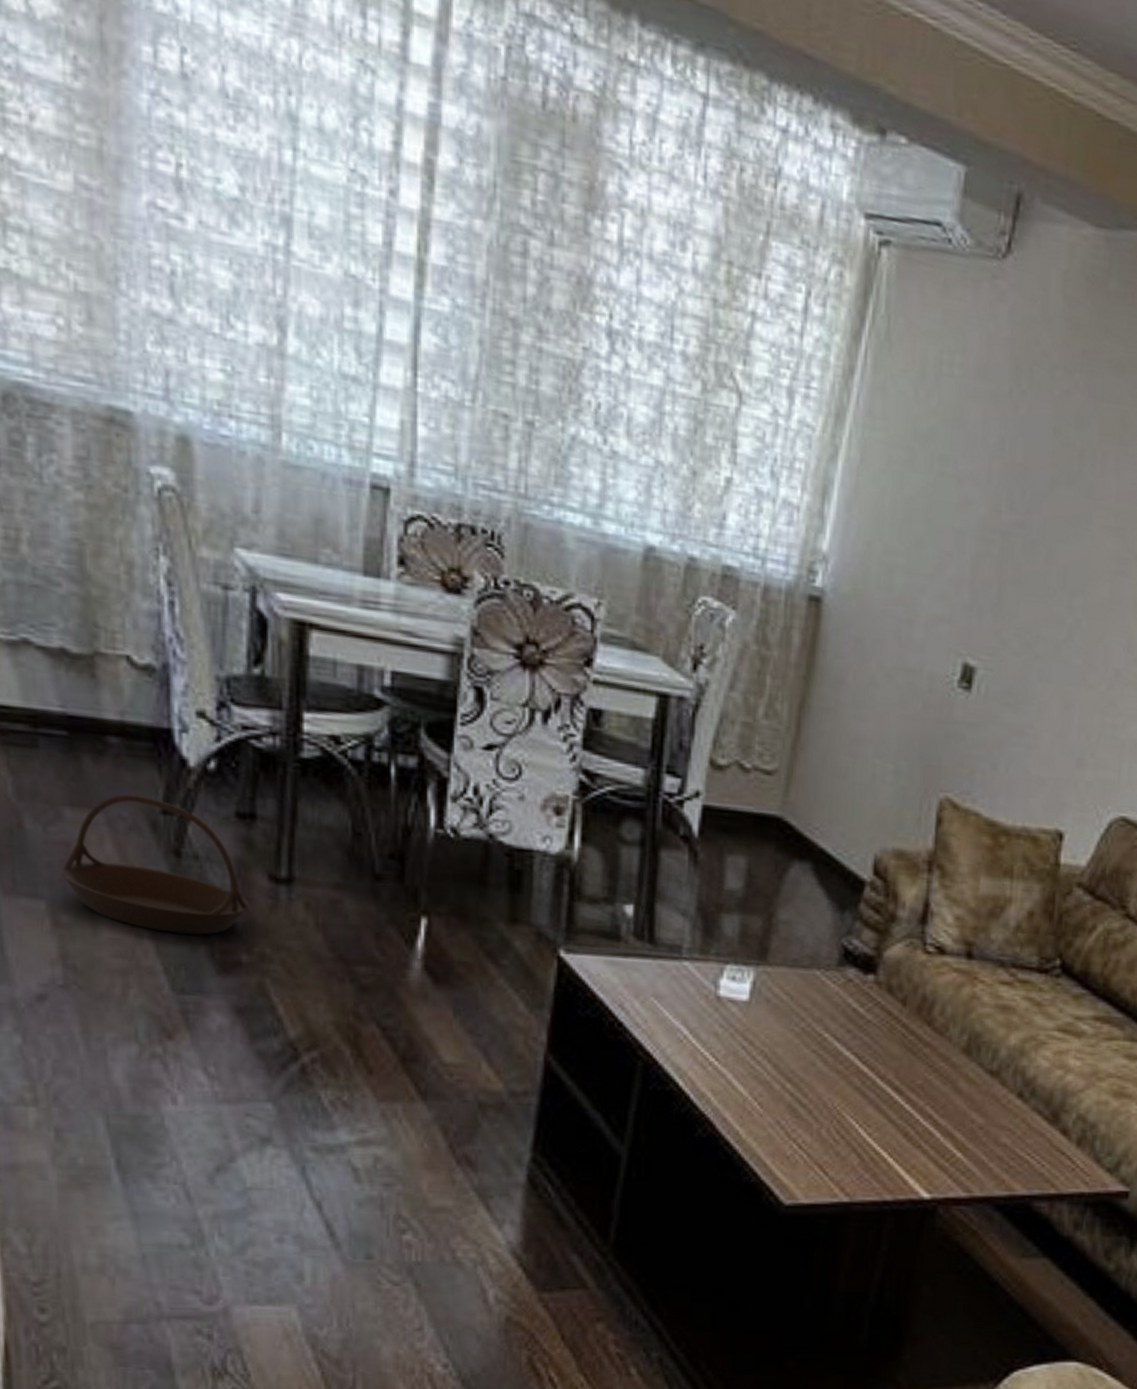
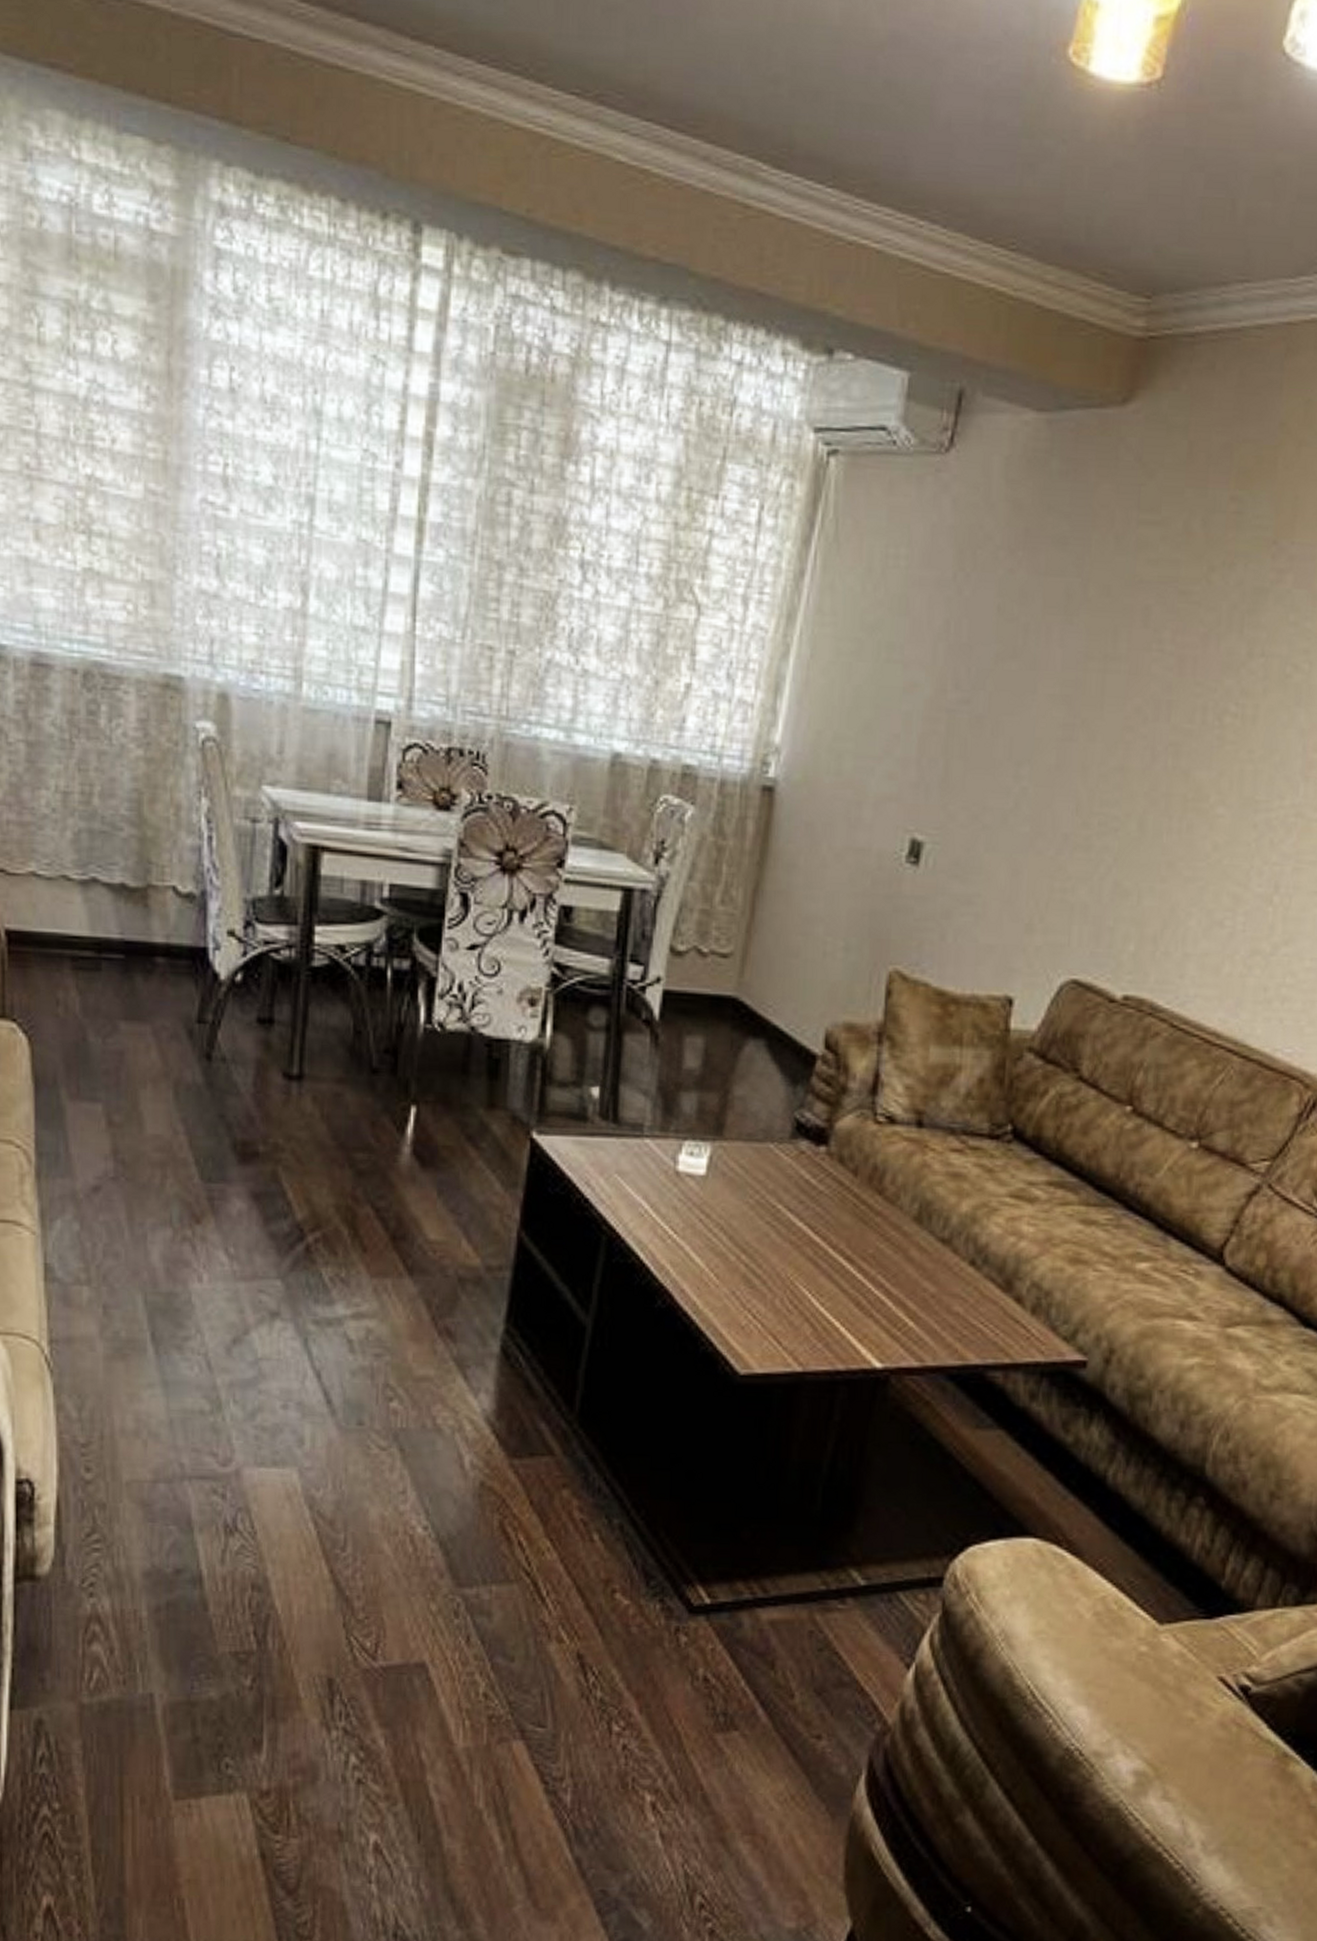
basket: present [61,794,250,935] -> none [115,1007,267,1129]

